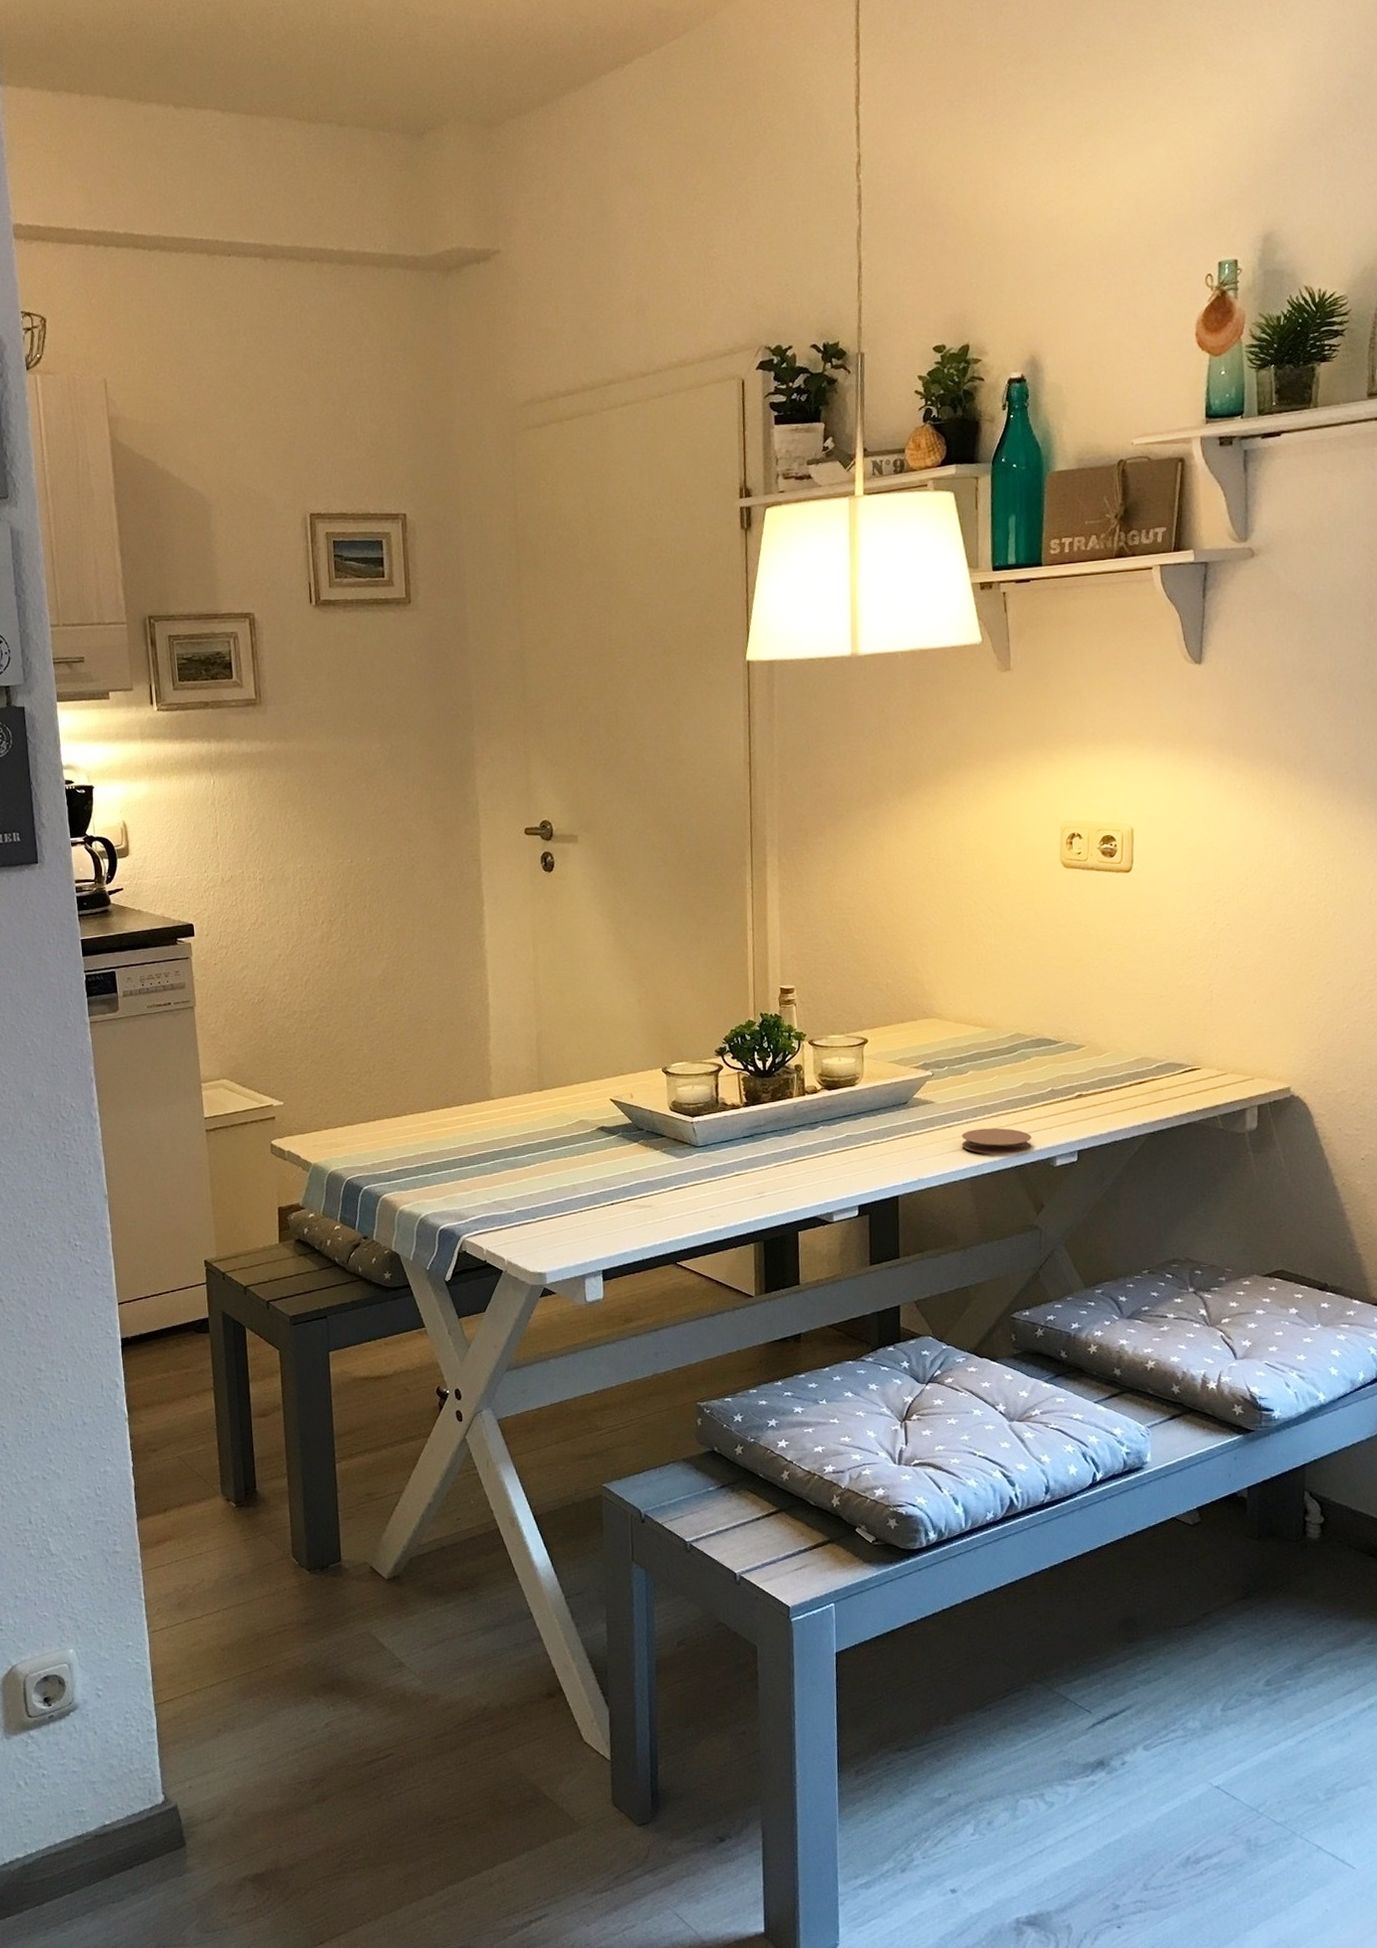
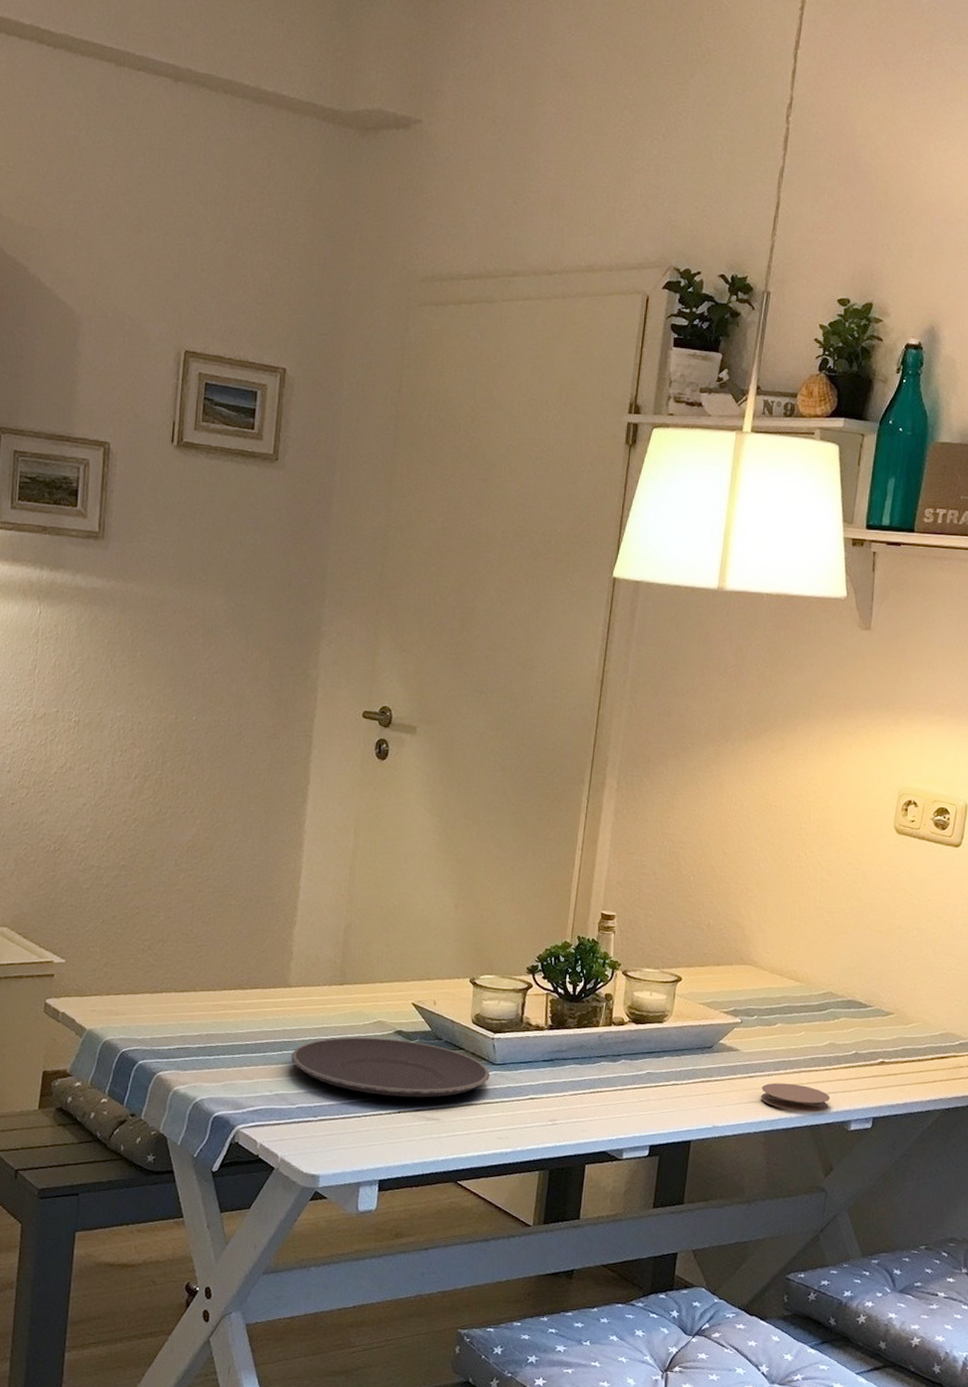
plate: none [503,1135,695,1190] -> present [291,1037,491,1098]

